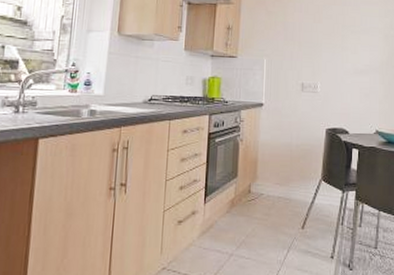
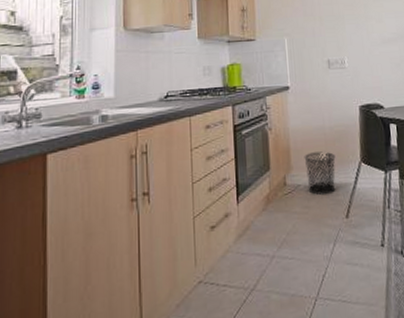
waste bin: none [269,166,299,205] -> present [304,151,336,195]

